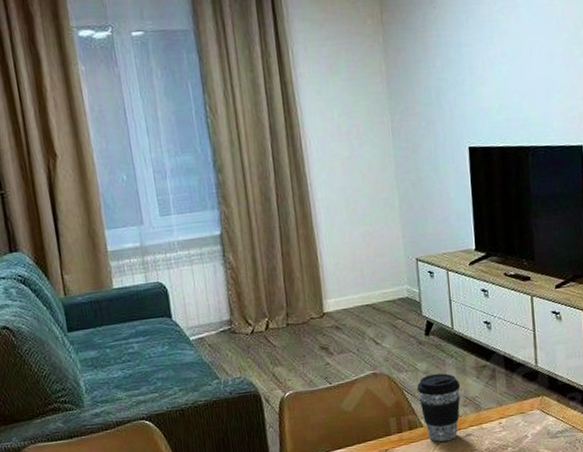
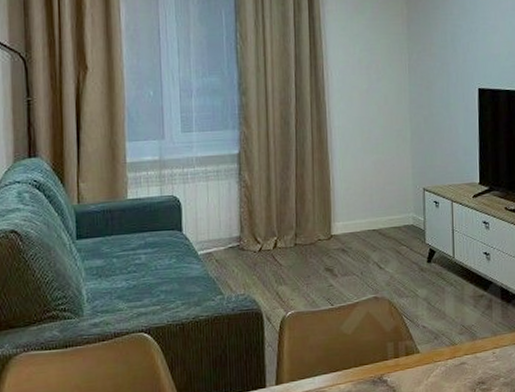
coffee cup: present [416,373,461,442] -> none [415,300,458,369]

